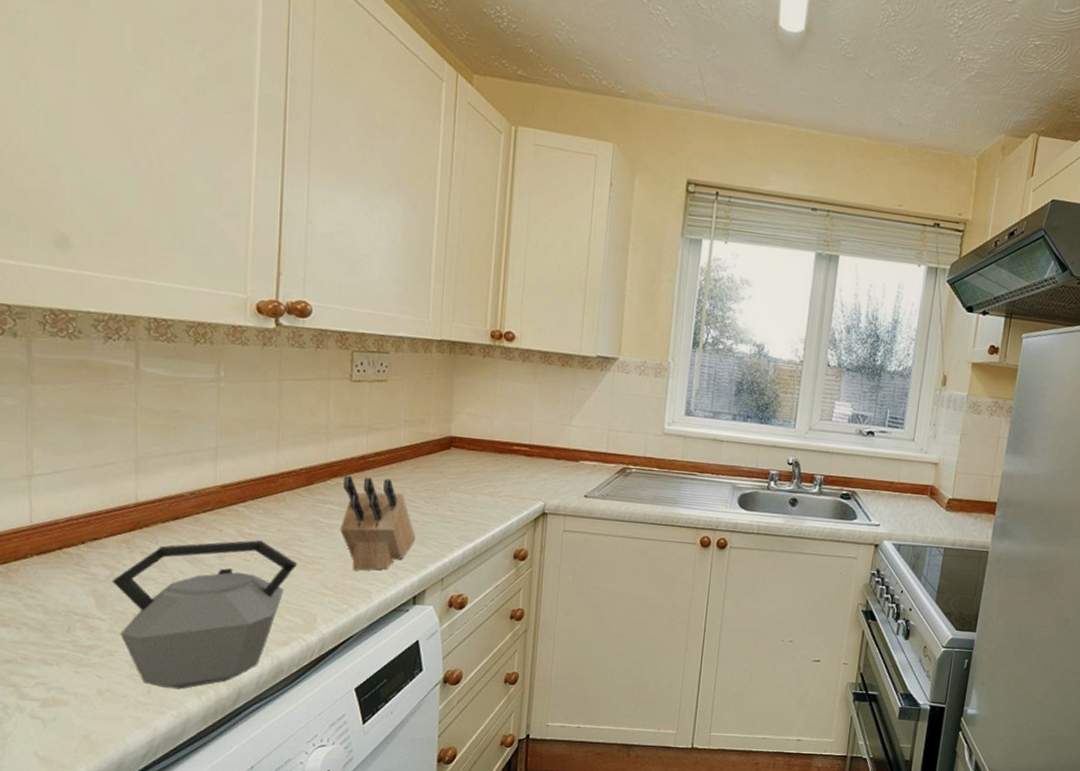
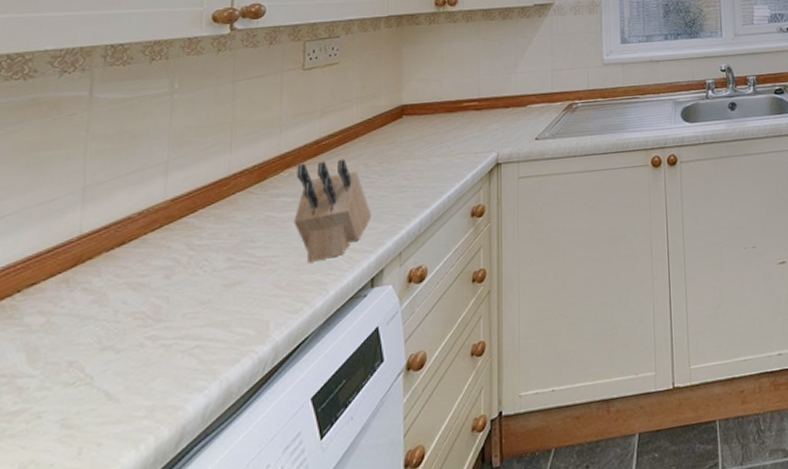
kettle: present [111,540,298,690] -> none [46,250,250,446]

